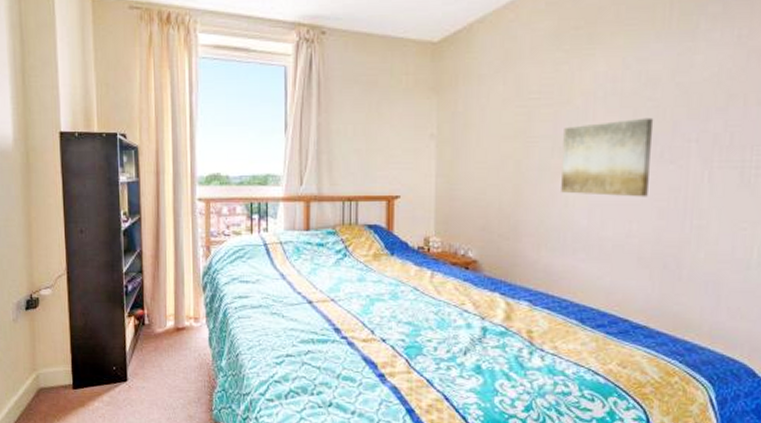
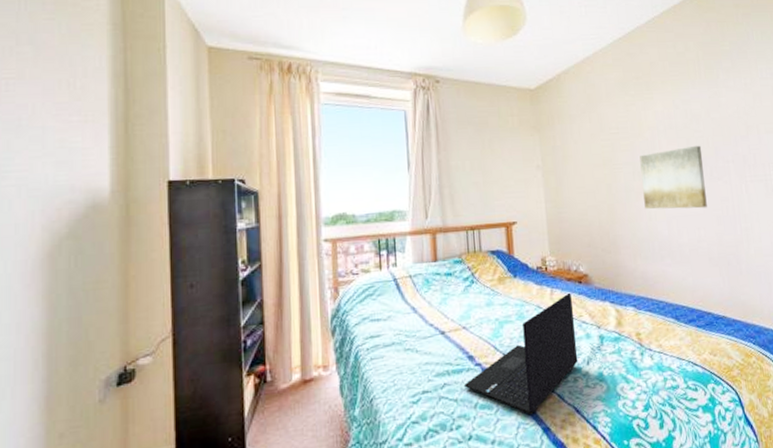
laptop: none [327,277,456,395] -> present [463,292,578,416]

